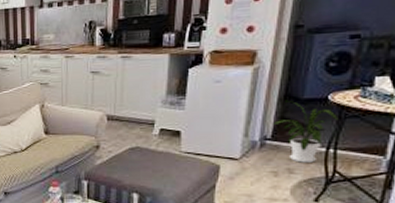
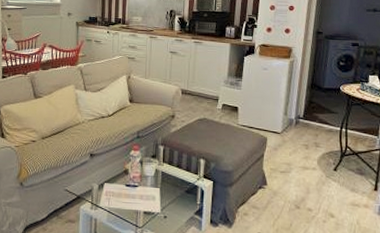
house plant: present [272,101,337,163] -> none [303,89,346,139]

